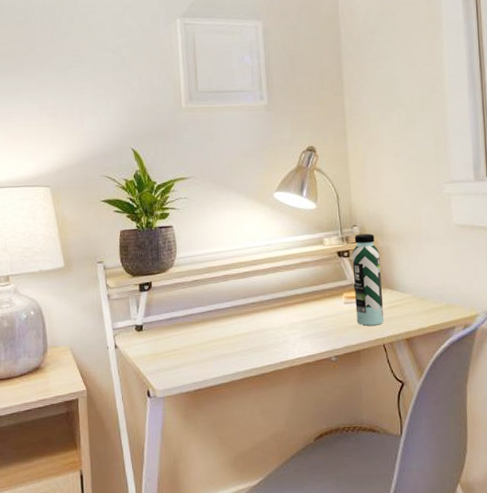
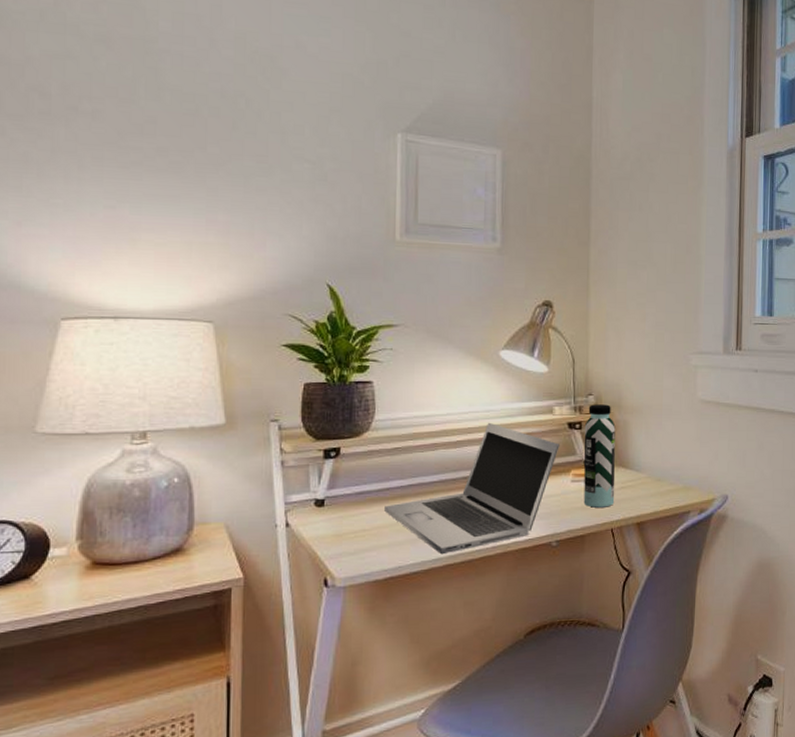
laptop: none [190,254,332,370] -> present [384,422,560,555]

